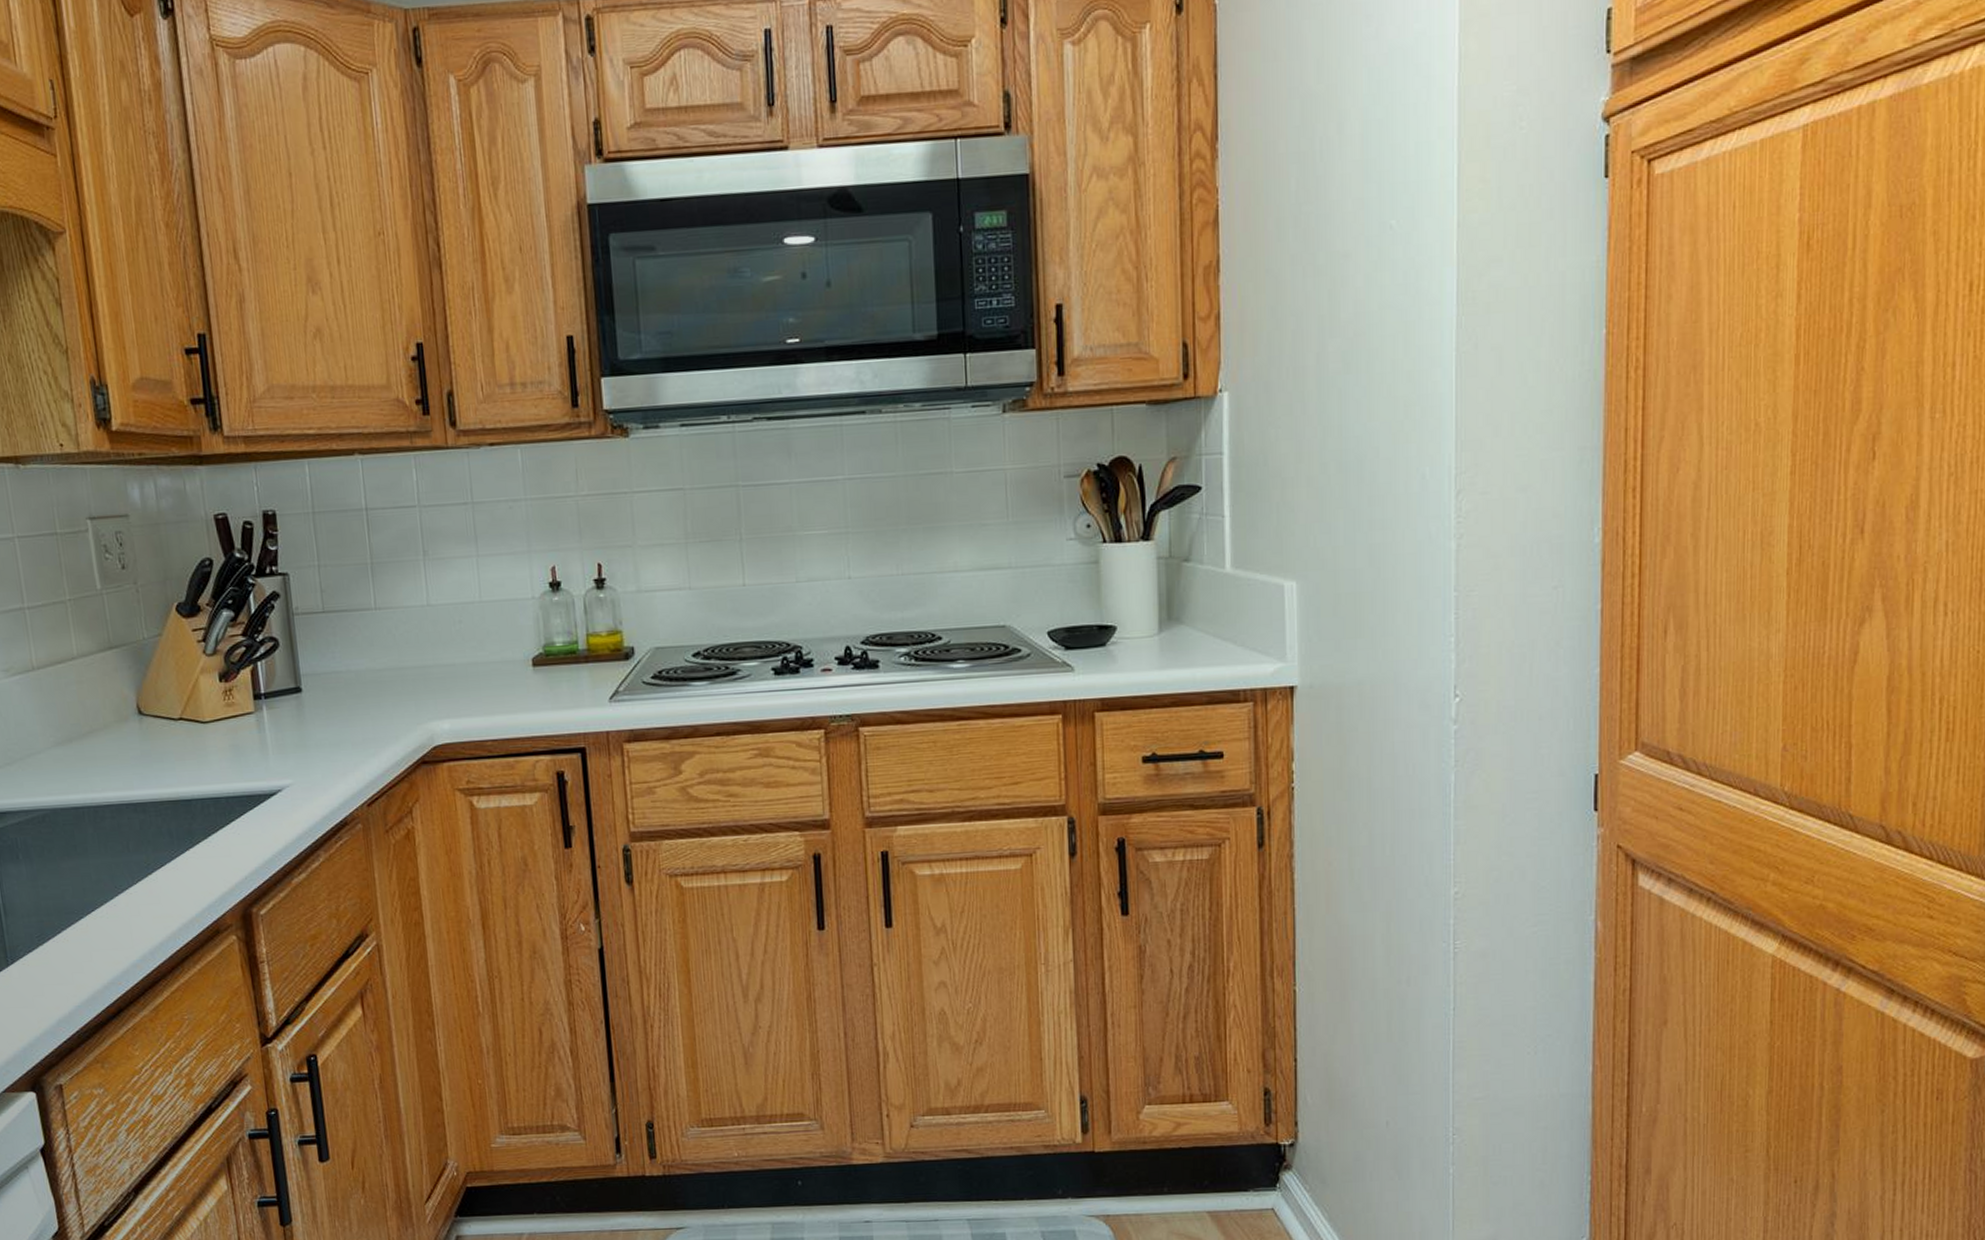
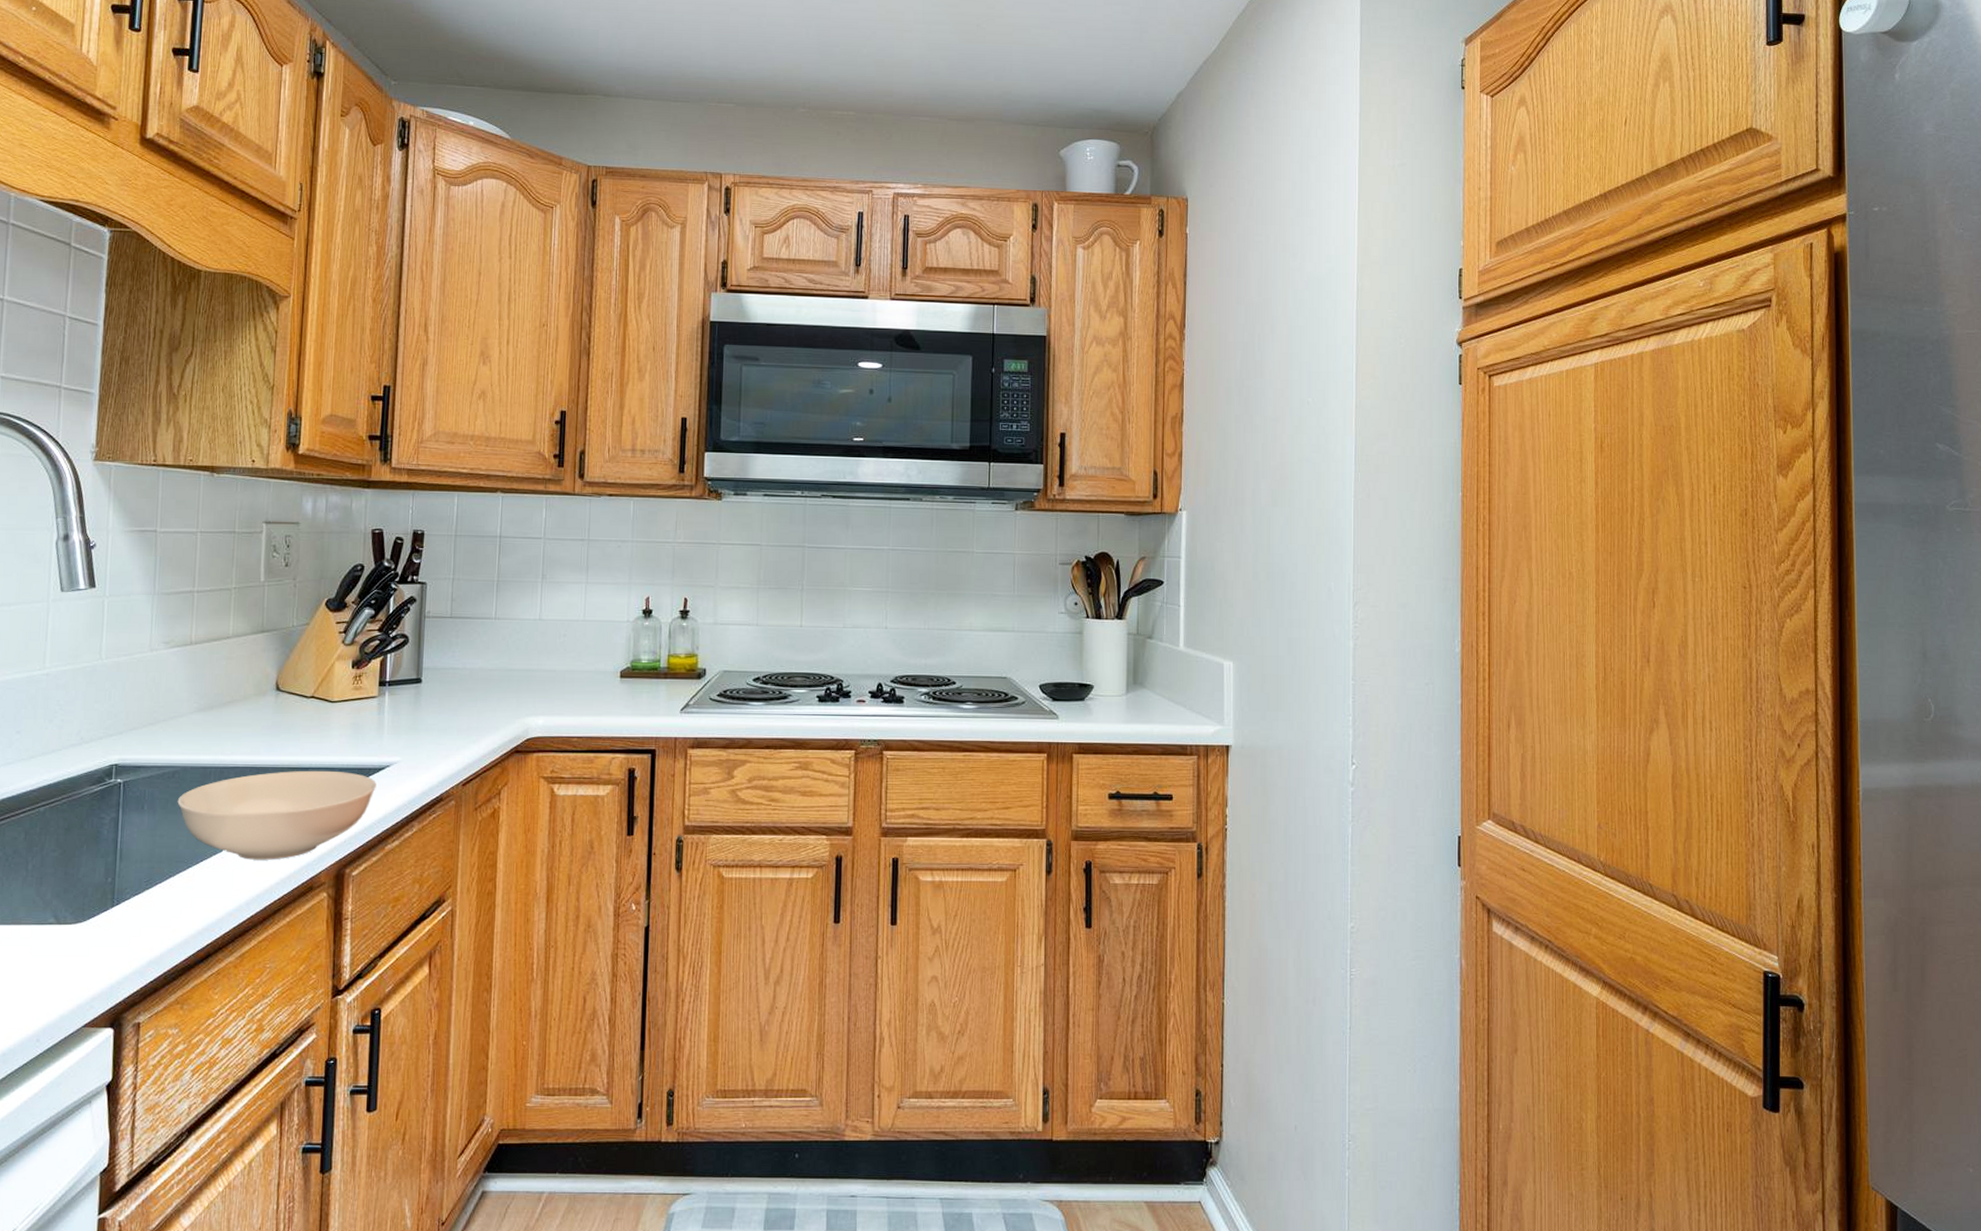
bowl: none [53,800,271,906] -> present [177,770,376,860]

